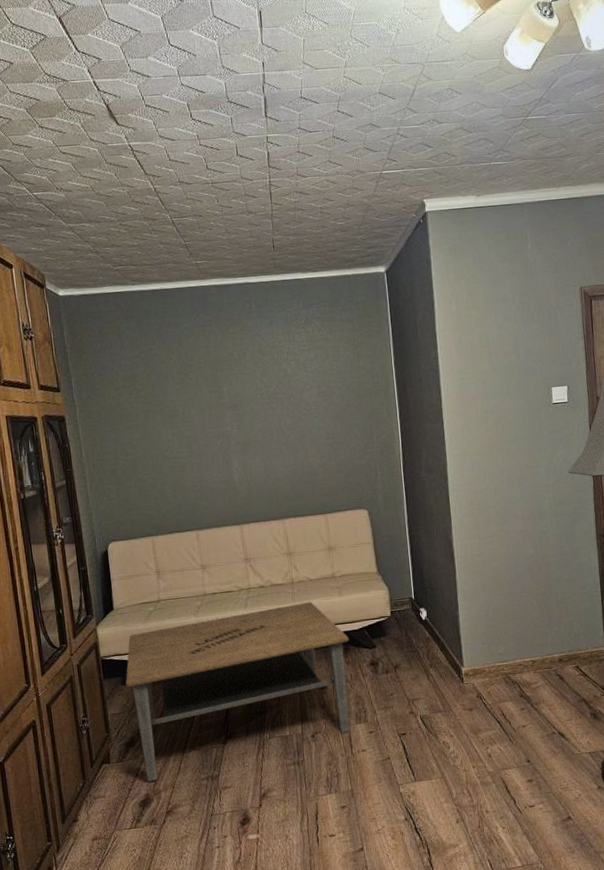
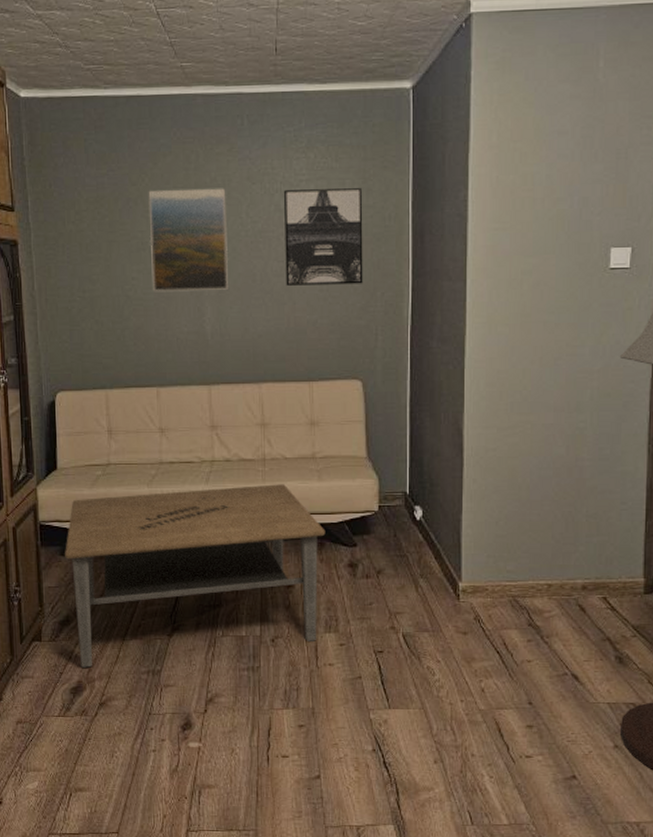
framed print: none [176,360,250,451] -> present [148,188,229,292]
wall art: none [290,353,361,437] -> present [284,188,363,286]

